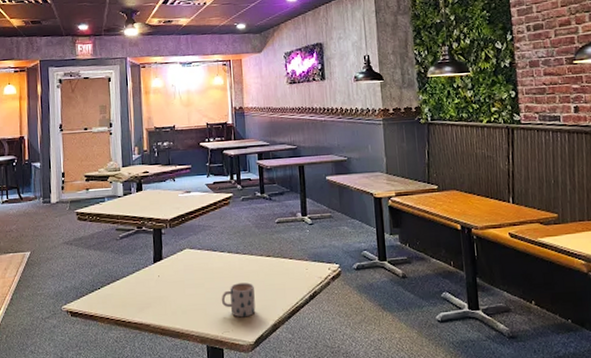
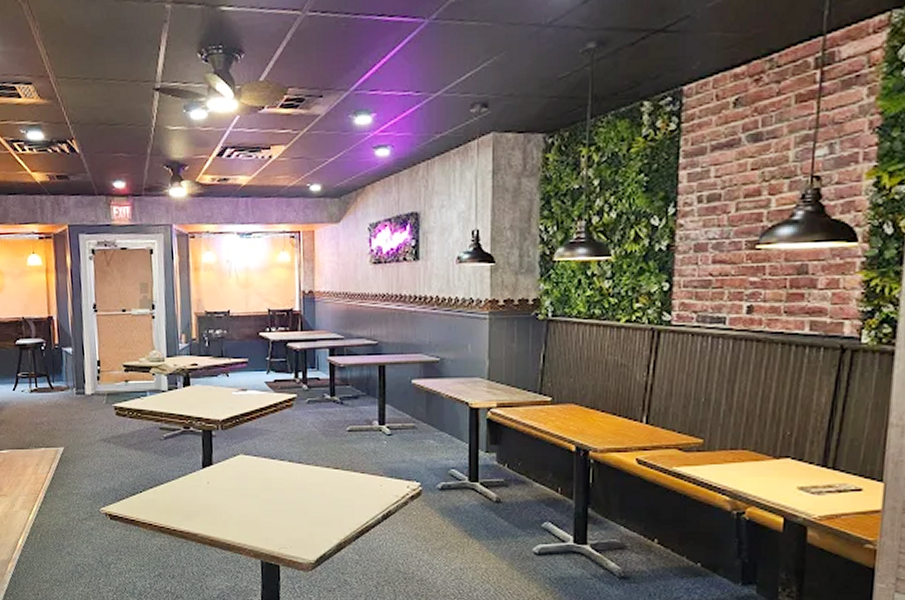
mug: present [221,283,256,318] -> none [279,496,319,534]

